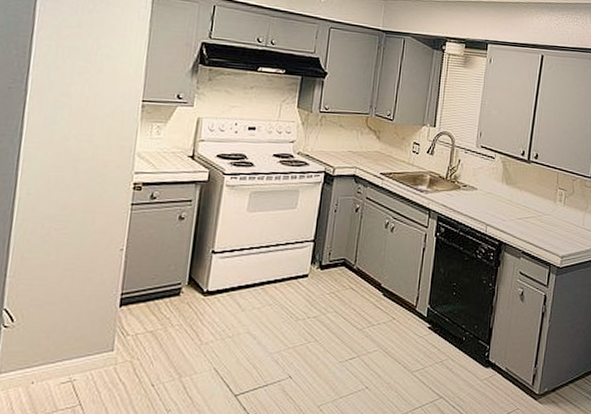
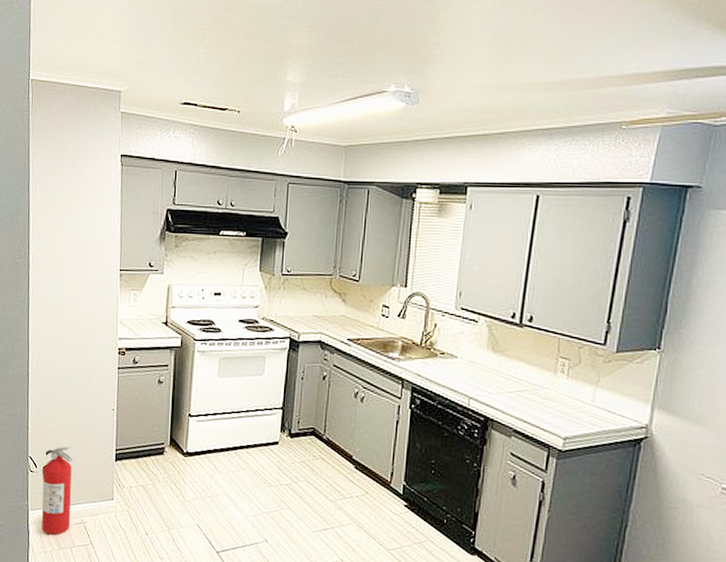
fire extinguisher: none [13,294,65,400] -> present [41,446,73,535]

